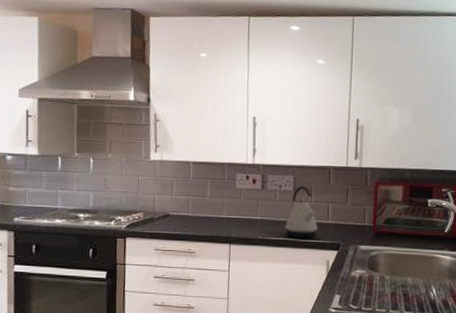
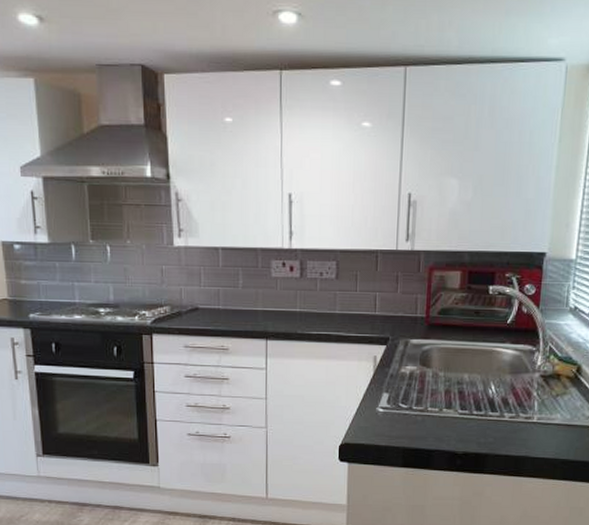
kettle: present [285,186,318,239] -> none [327,273,364,333]

